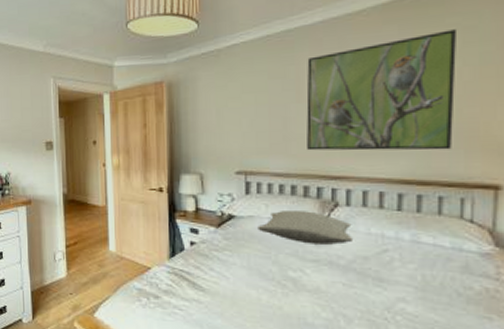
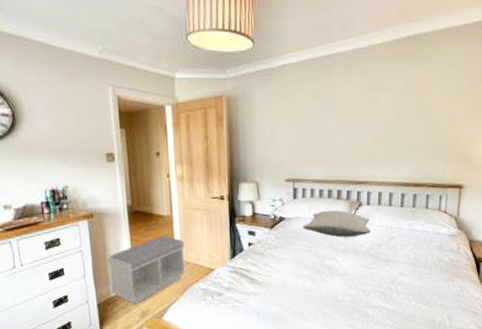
bench: none [42,227,120,297] -> present [107,236,186,305]
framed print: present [306,29,458,151] -> none [340,65,443,161]

